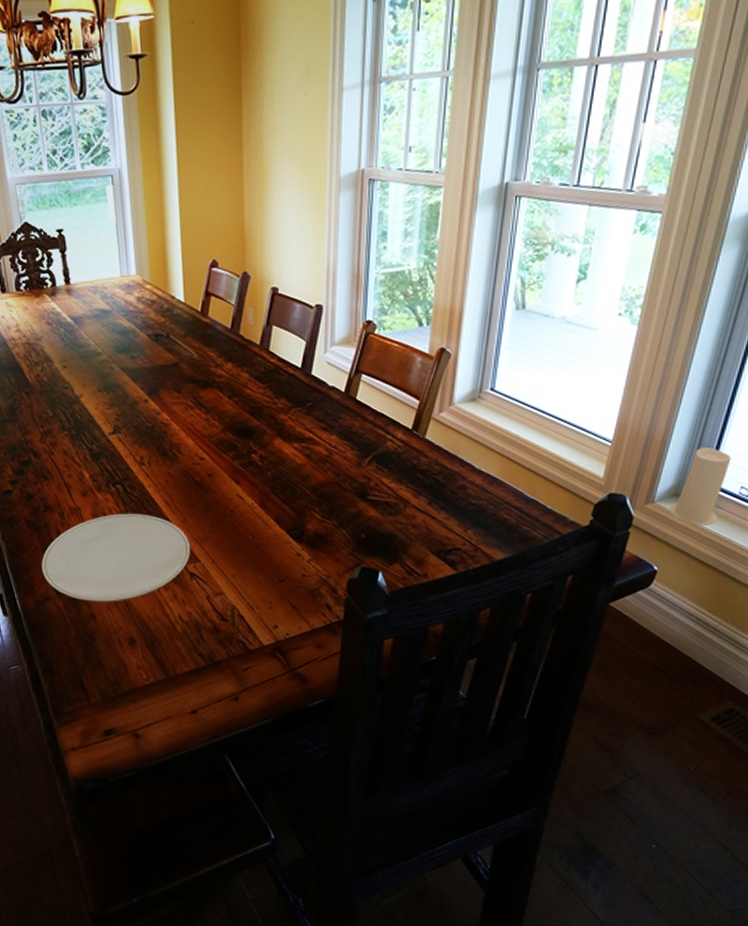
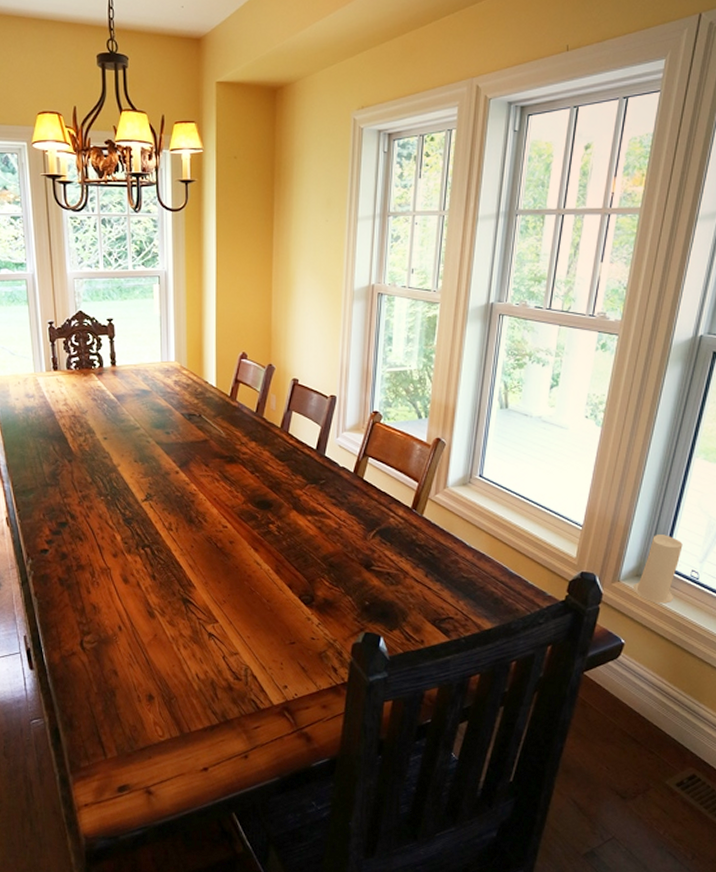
plate: present [41,513,191,603] -> none [70,574,211,660]

